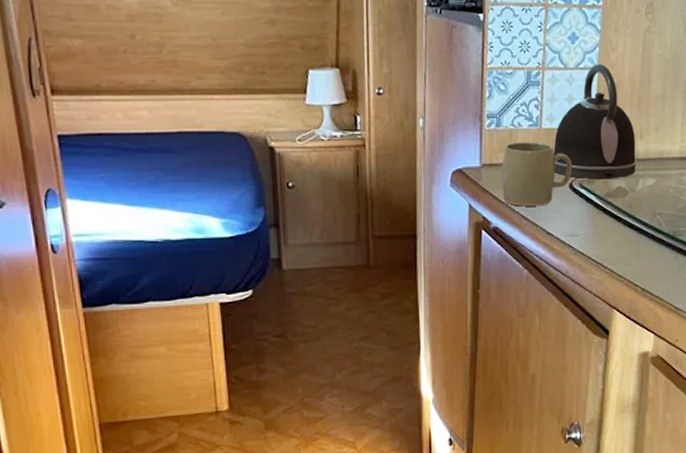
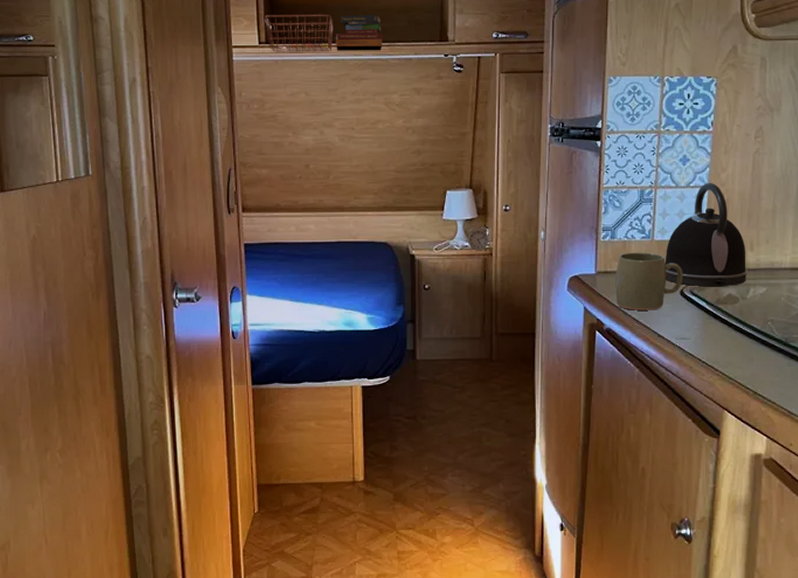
alarm clock: none [335,109,361,142] -> present [467,223,489,251]

